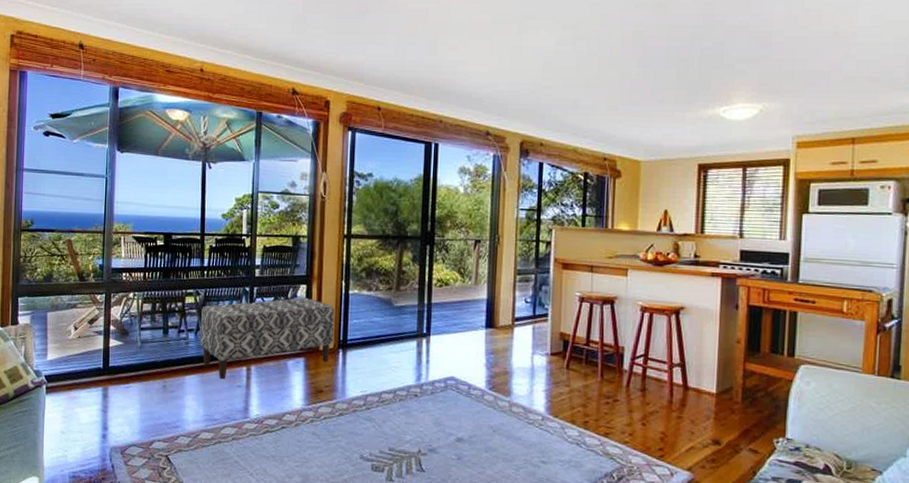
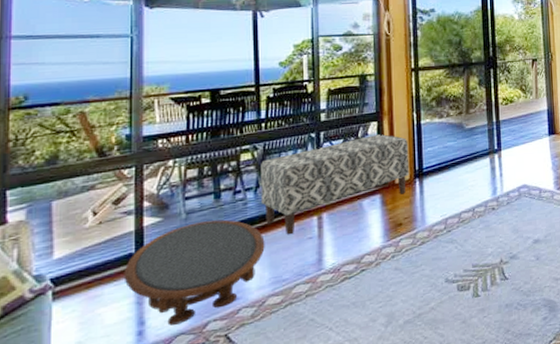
coffee table: none [94,352,201,437] -> present [123,219,265,326]

